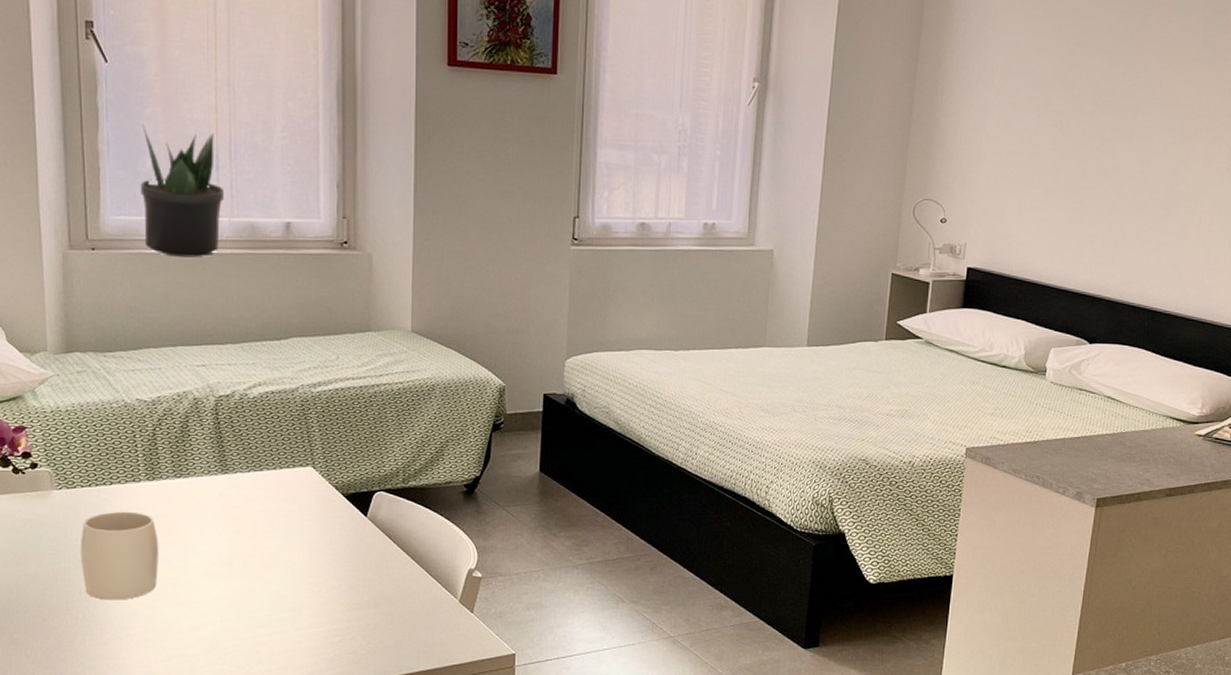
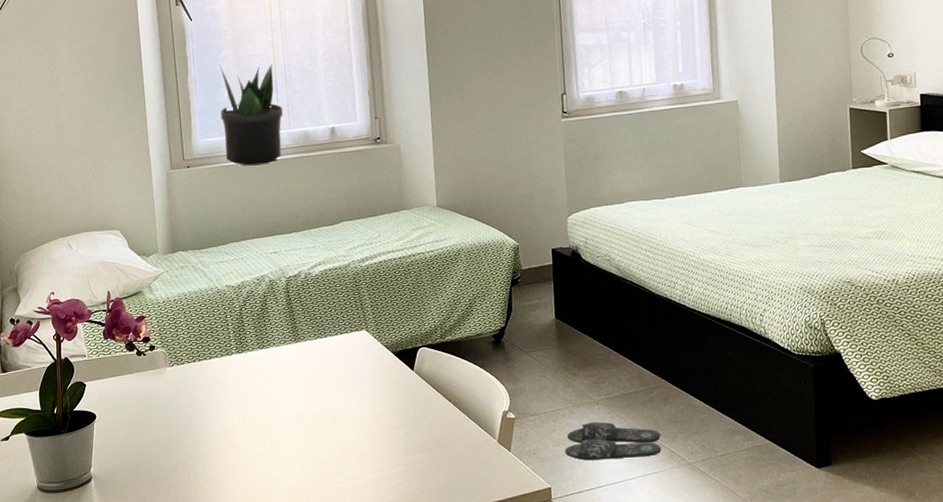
mug: present [79,511,160,600] -> none [189,380,250,459]
slippers: none [535,587,643,628] -> present [565,421,662,461]

